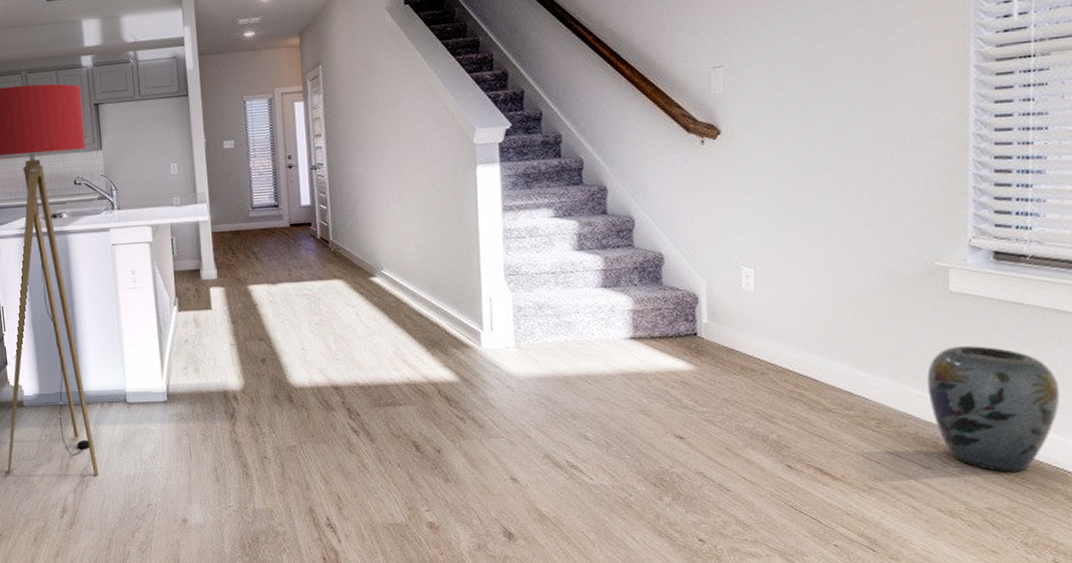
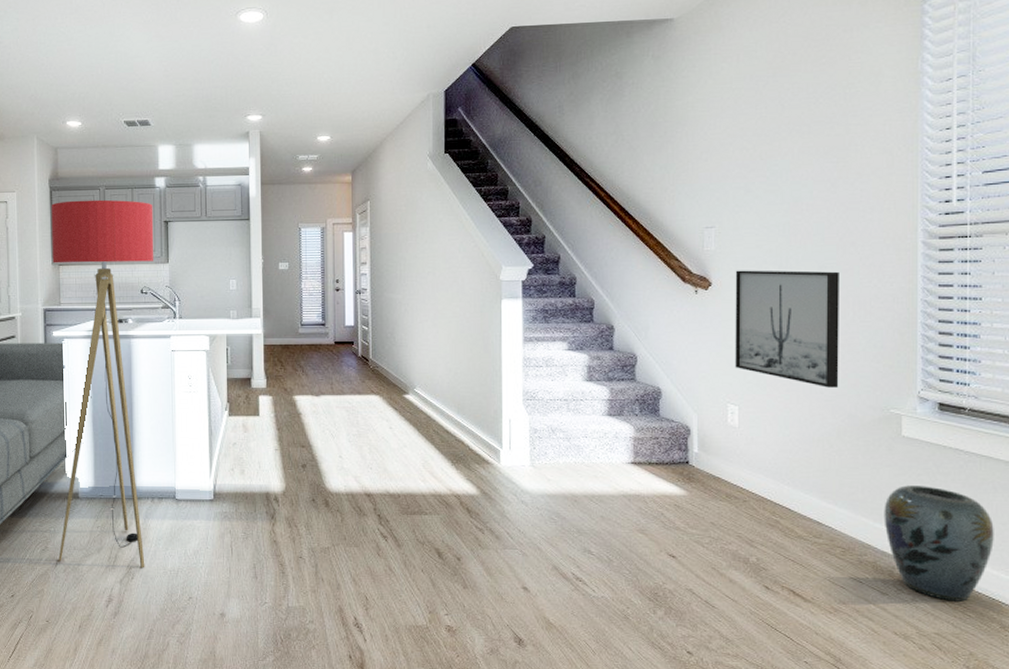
wall art: none [748,107,873,242] -> present [735,270,839,388]

